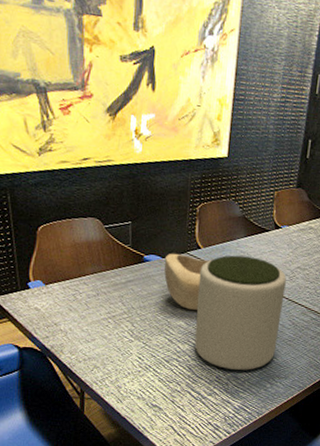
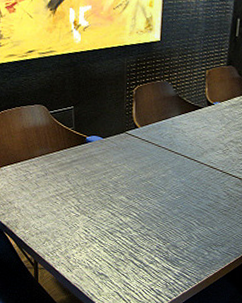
decorative bowl: present [164,253,213,310] -> none [105,133,150,185]
plant pot: present [194,255,287,370] -> none [135,132,220,239]

